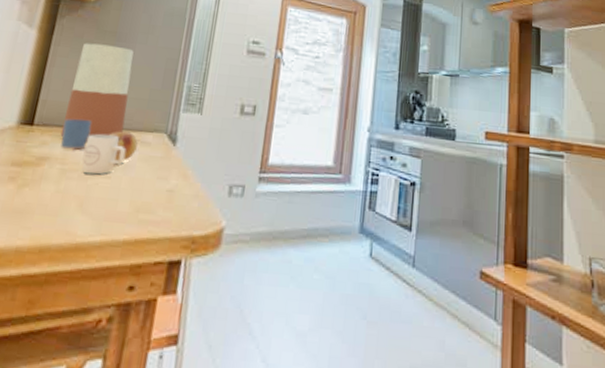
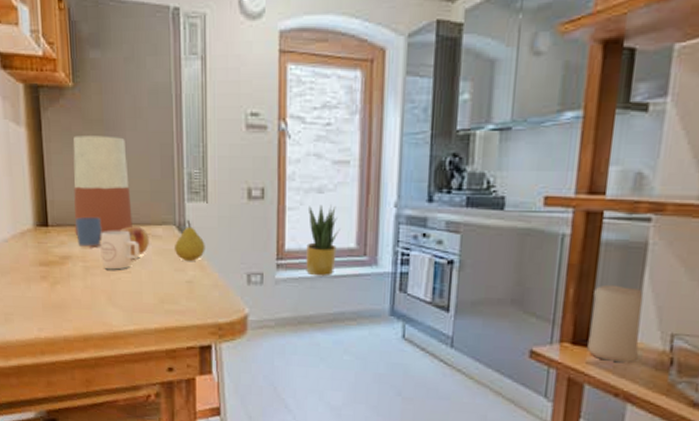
fruit: none [161,128,193,171] -> present [175,219,205,262]
planter: none [285,124,320,192] -> present [306,204,340,277]
candle: none [526,210,566,284] -> present [587,284,644,362]

